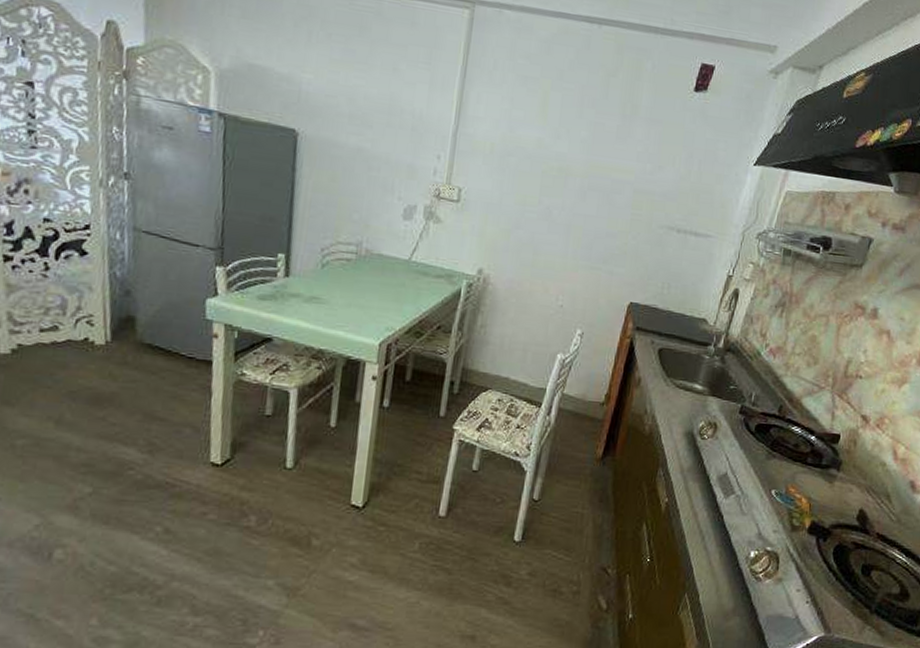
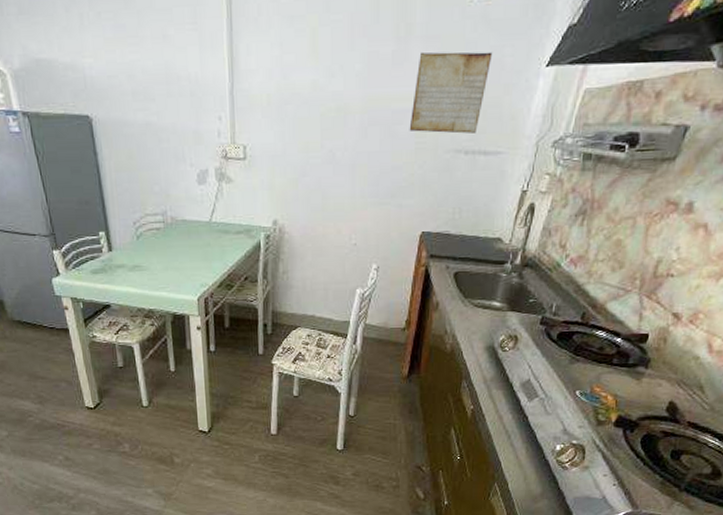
periodic table: none [626,131,708,214] -> present [409,51,493,134]

